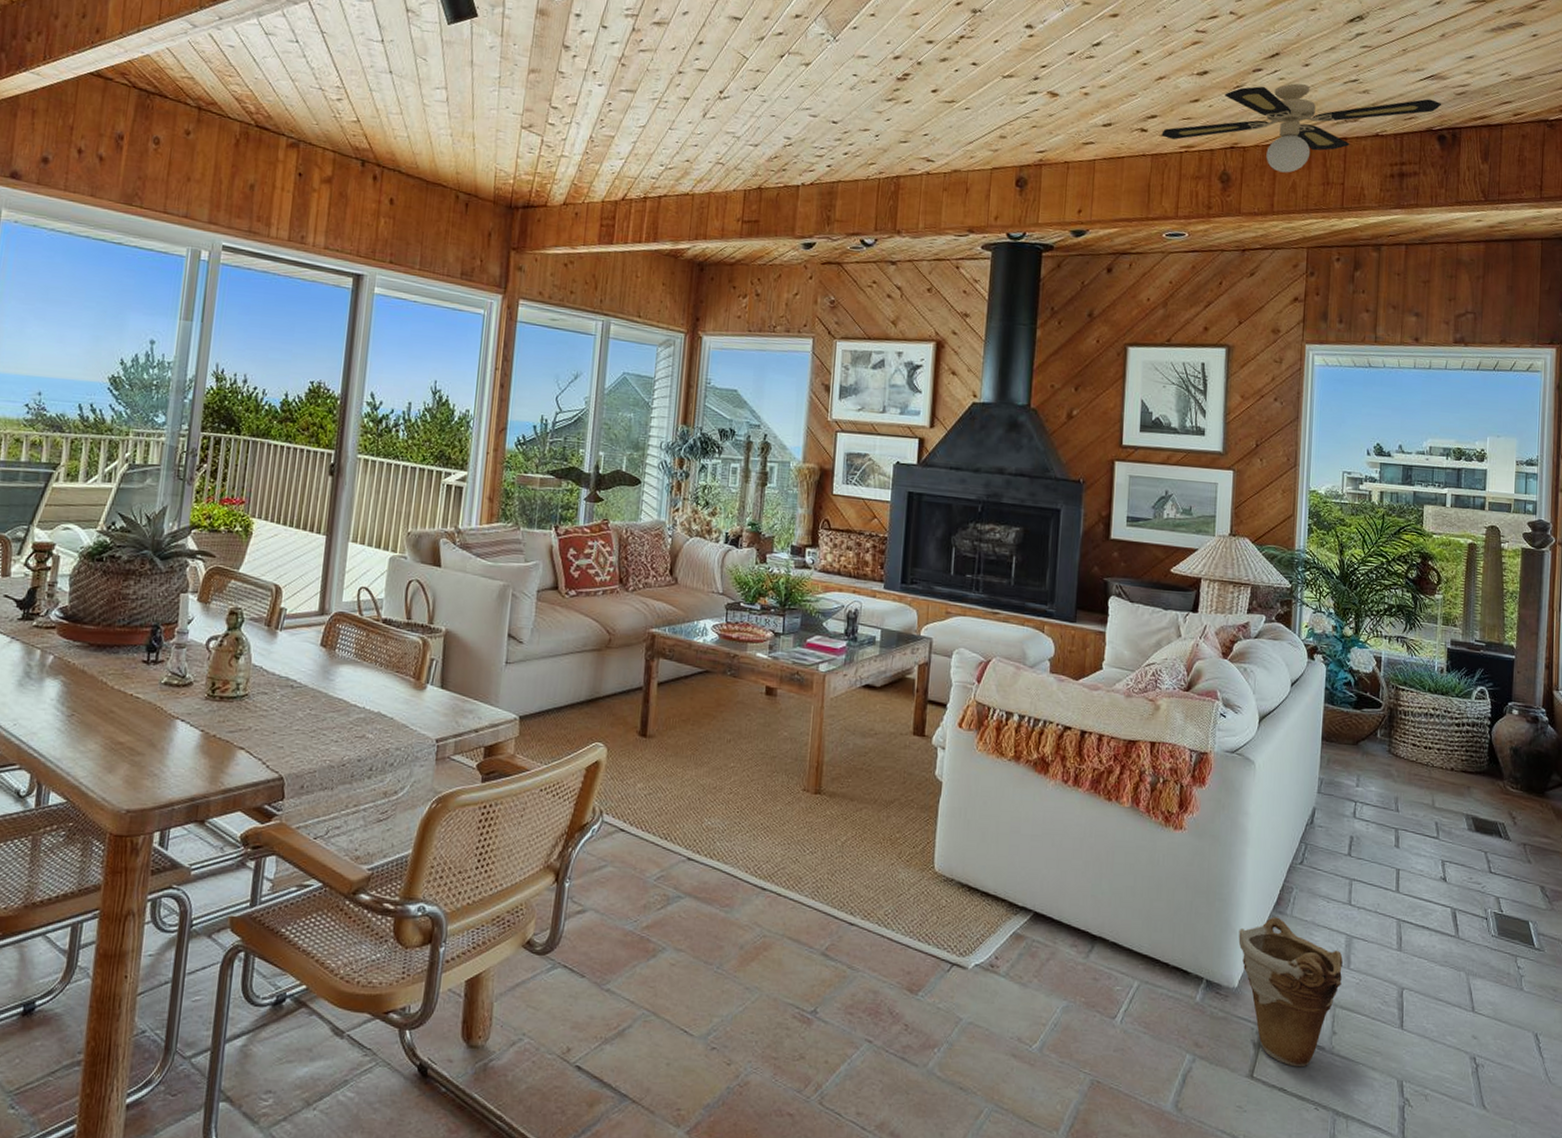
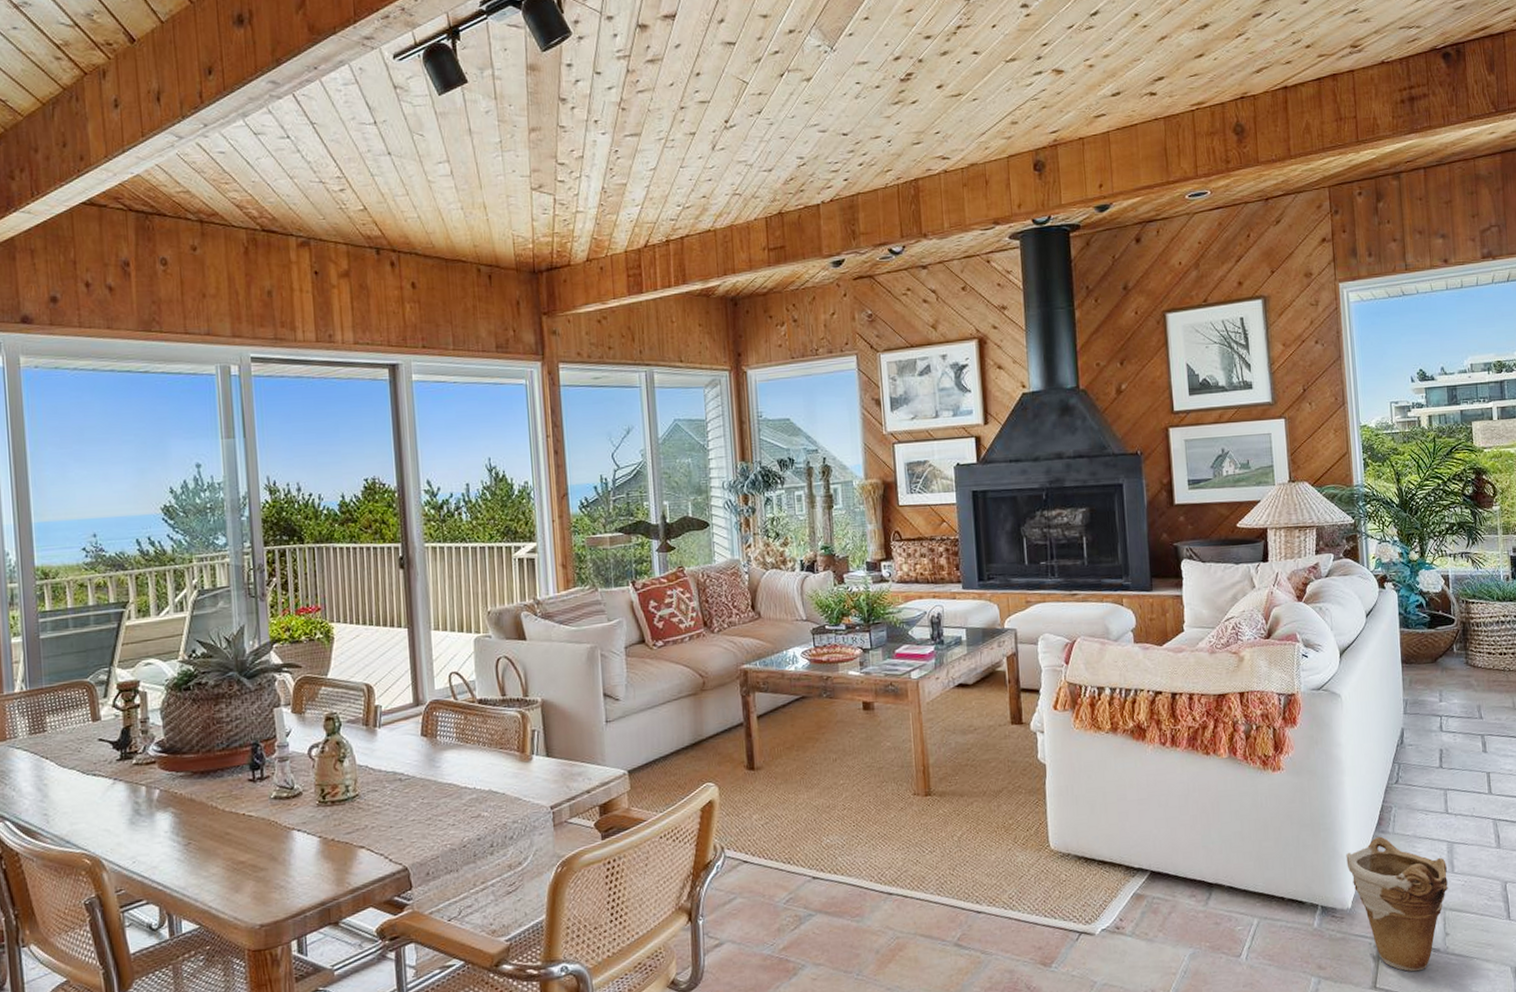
ceiling fan: present [1161,83,1442,173] -> none [1171,18,1443,115]

